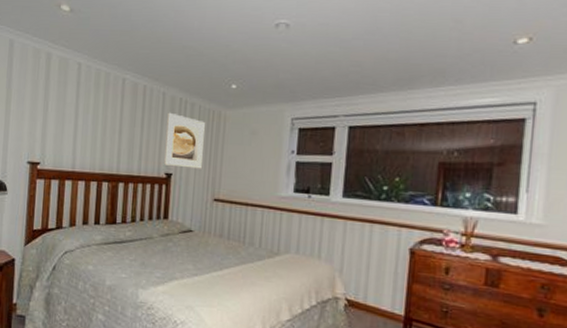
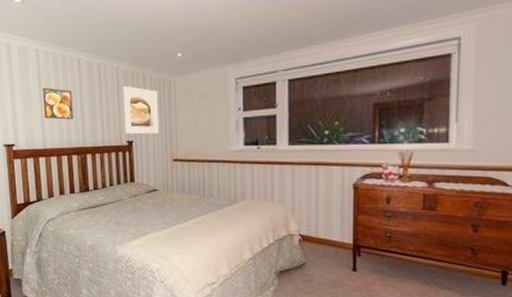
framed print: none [78,104,112,142] -> present [43,87,73,120]

